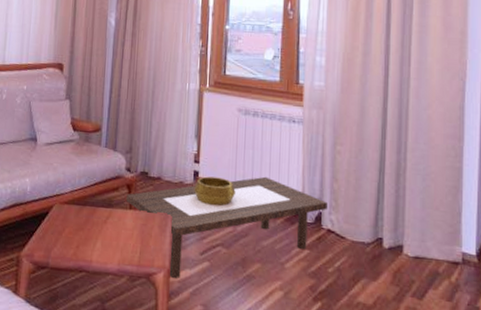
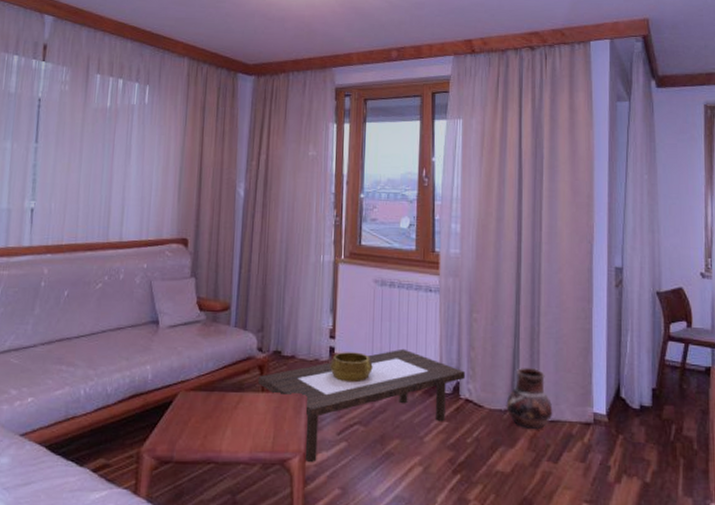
ceramic pot: none [369,202,419,264] -> present [506,367,553,429]

